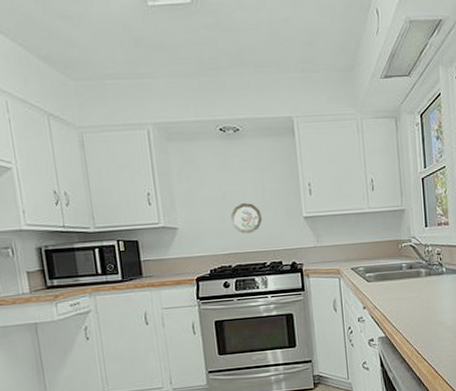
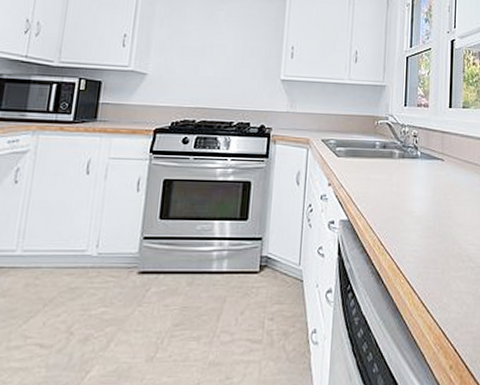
decorative plate: present [230,203,262,234] -> none [204,58,238,90]

